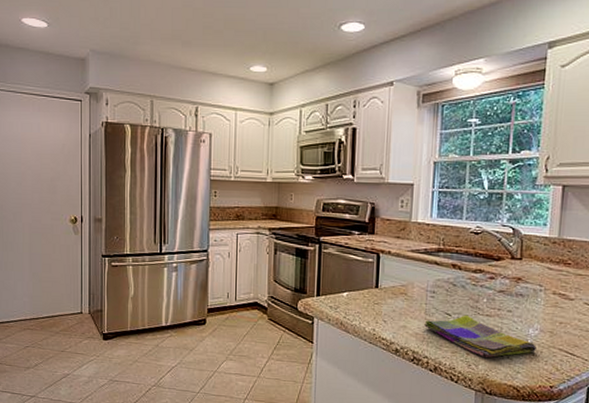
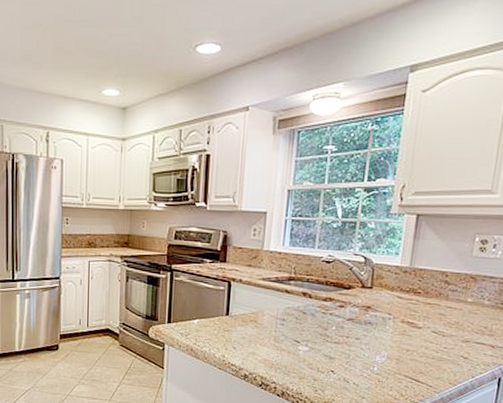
dish towel: present [424,315,536,358] -> none [273,342,383,384]

